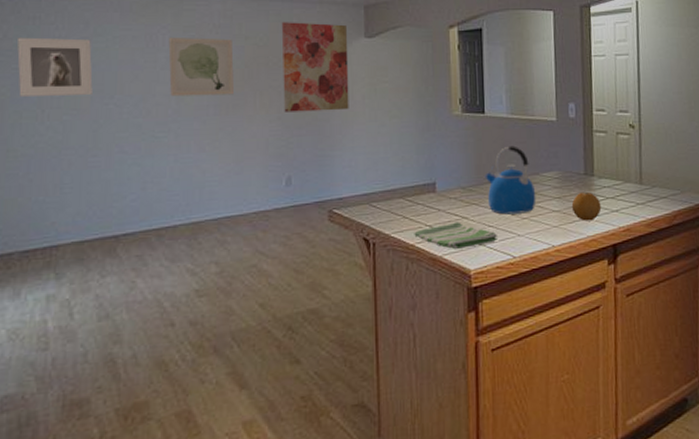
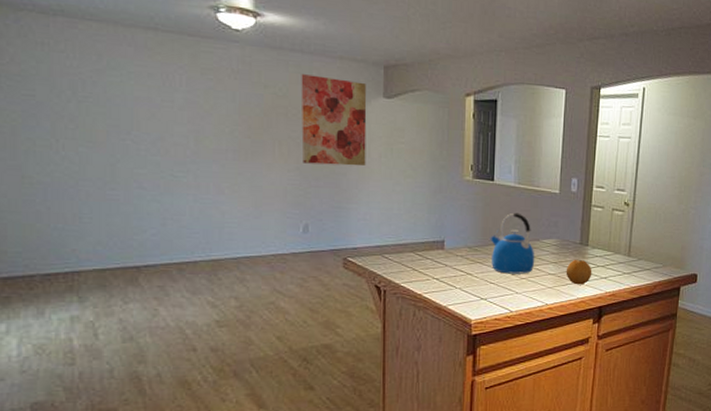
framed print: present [17,37,93,96] -> none [26,63,108,129]
wall art: present [168,37,234,97] -> none [186,77,253,142]
dish towel: present [414,222,497,249] -> none [422,277,497,301]

